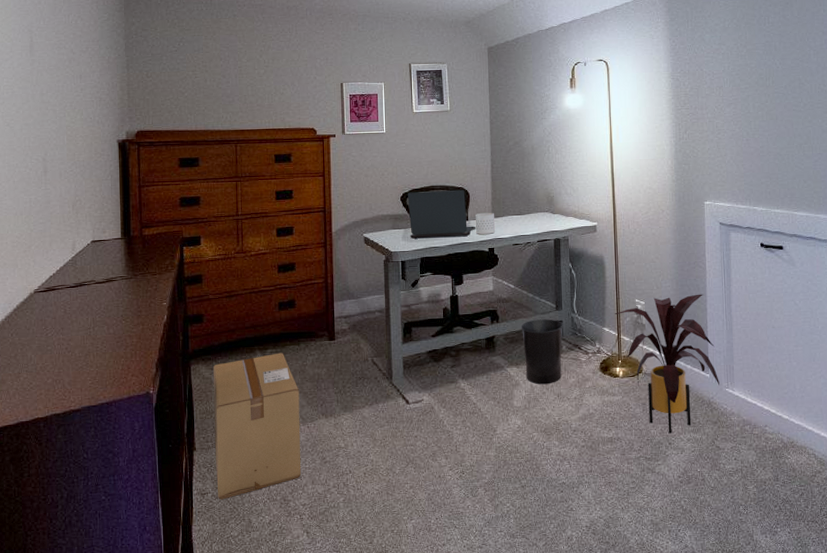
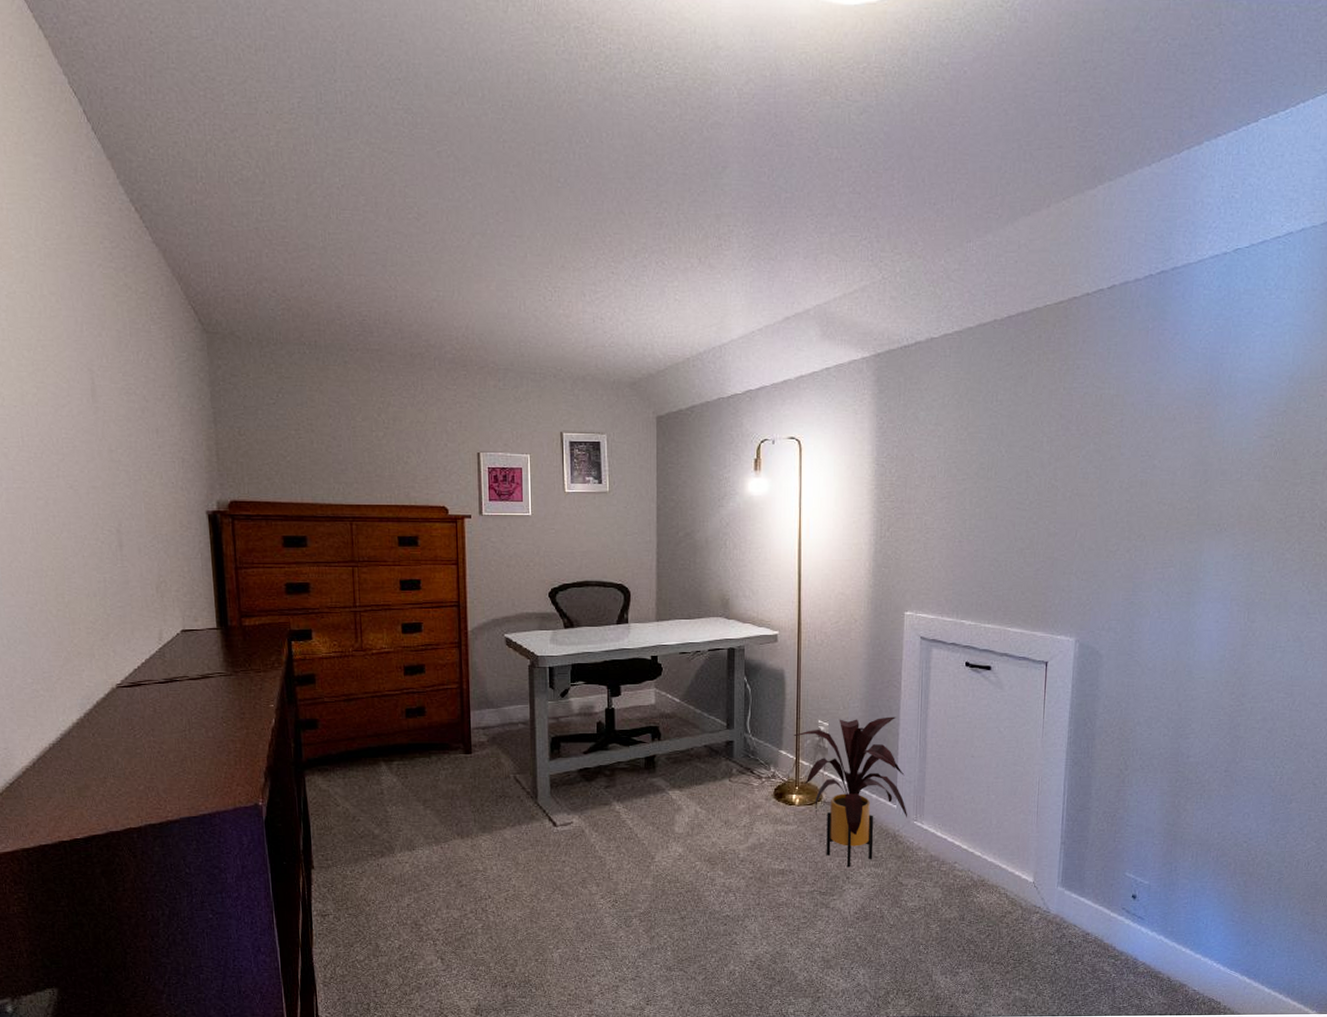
box: present [213,352,302,500] -> none [331,765,435,922]
laptop: present [408,189,476,239] -> none [557,586,637,642]
mug: present [475,212,496,235] -> none [636,614,660,641]
waste bin: present [521,319,563,384] -> none [686,738,734,809]

